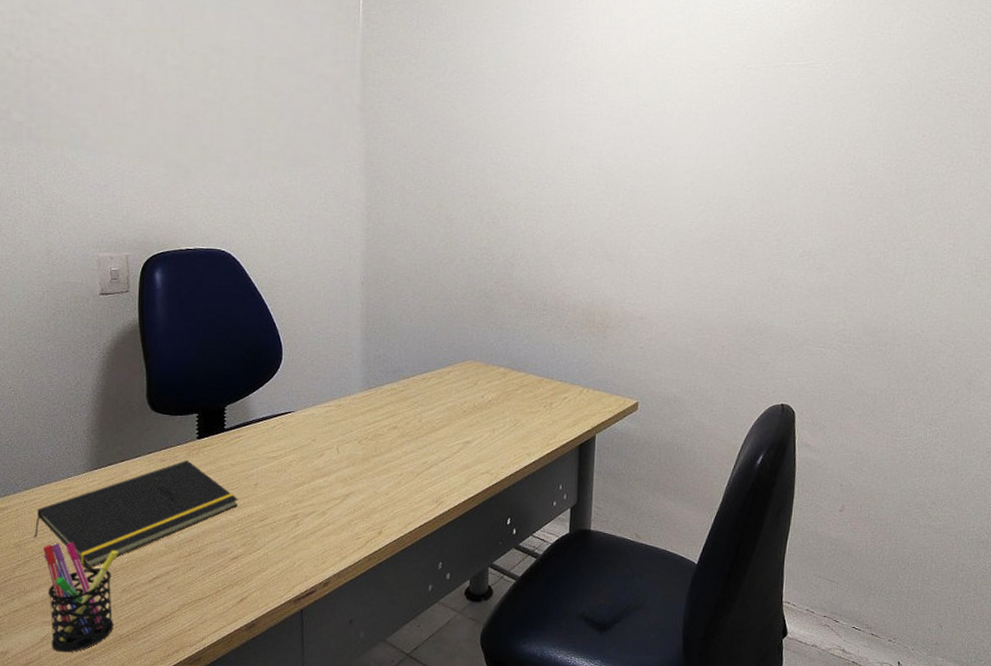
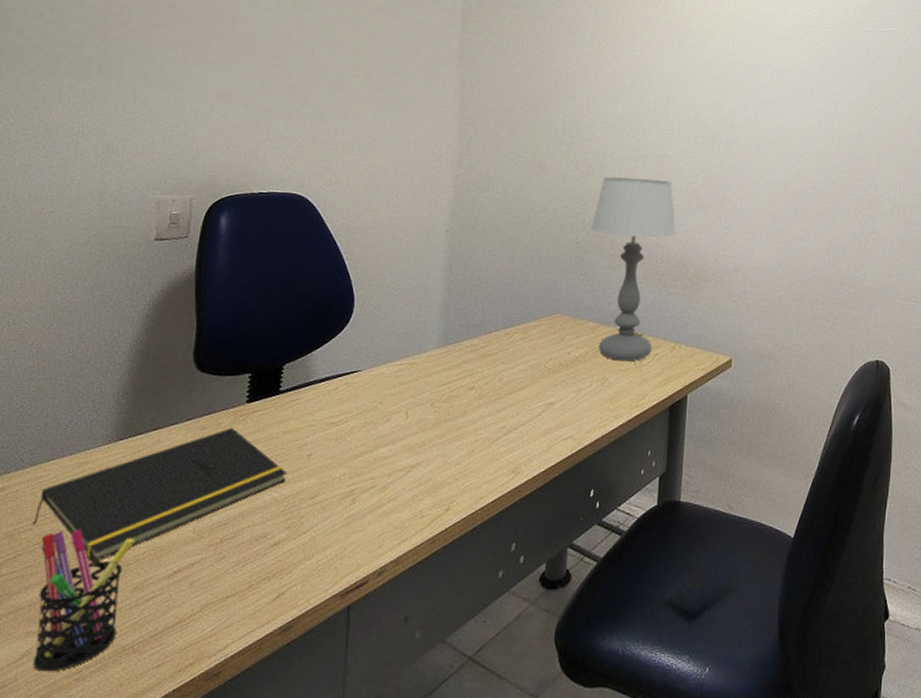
table lamp: none [499,227,582,405] -> present [591,176,677,362]

